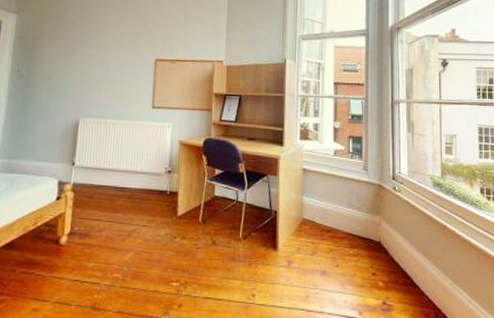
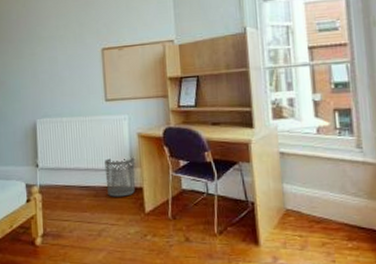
waste bin: none [142,162,173,200] -> present [104,157,135,197]

